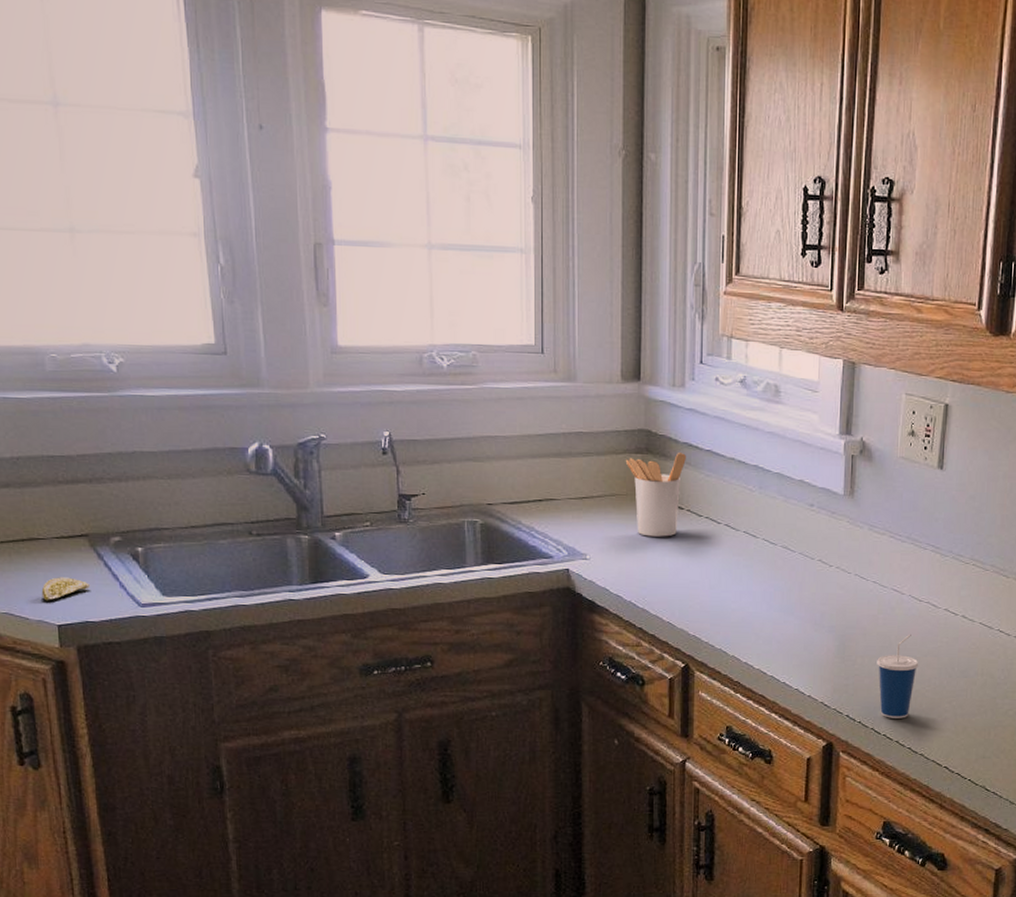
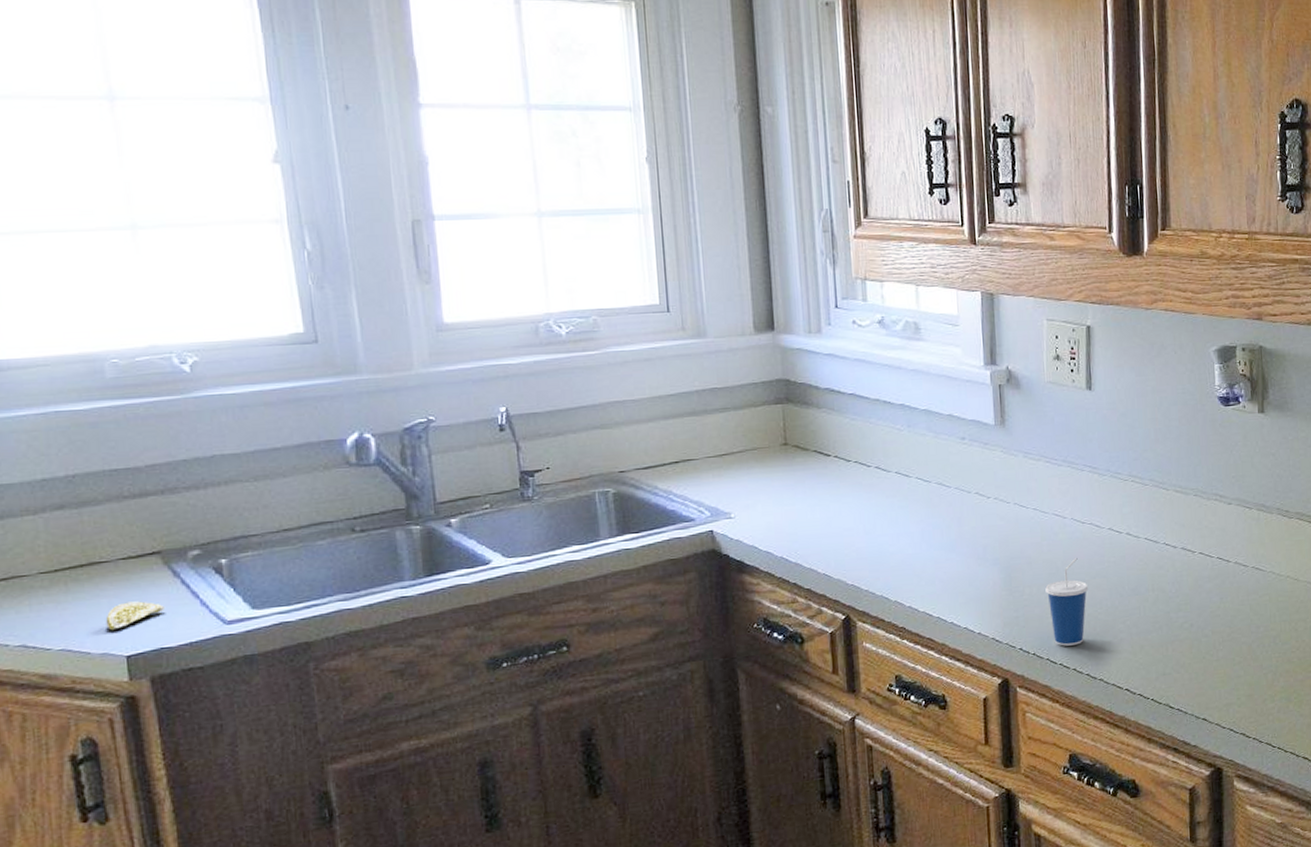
utensil holder: present [625,453,686,537] -> none [764,399,829,488]

